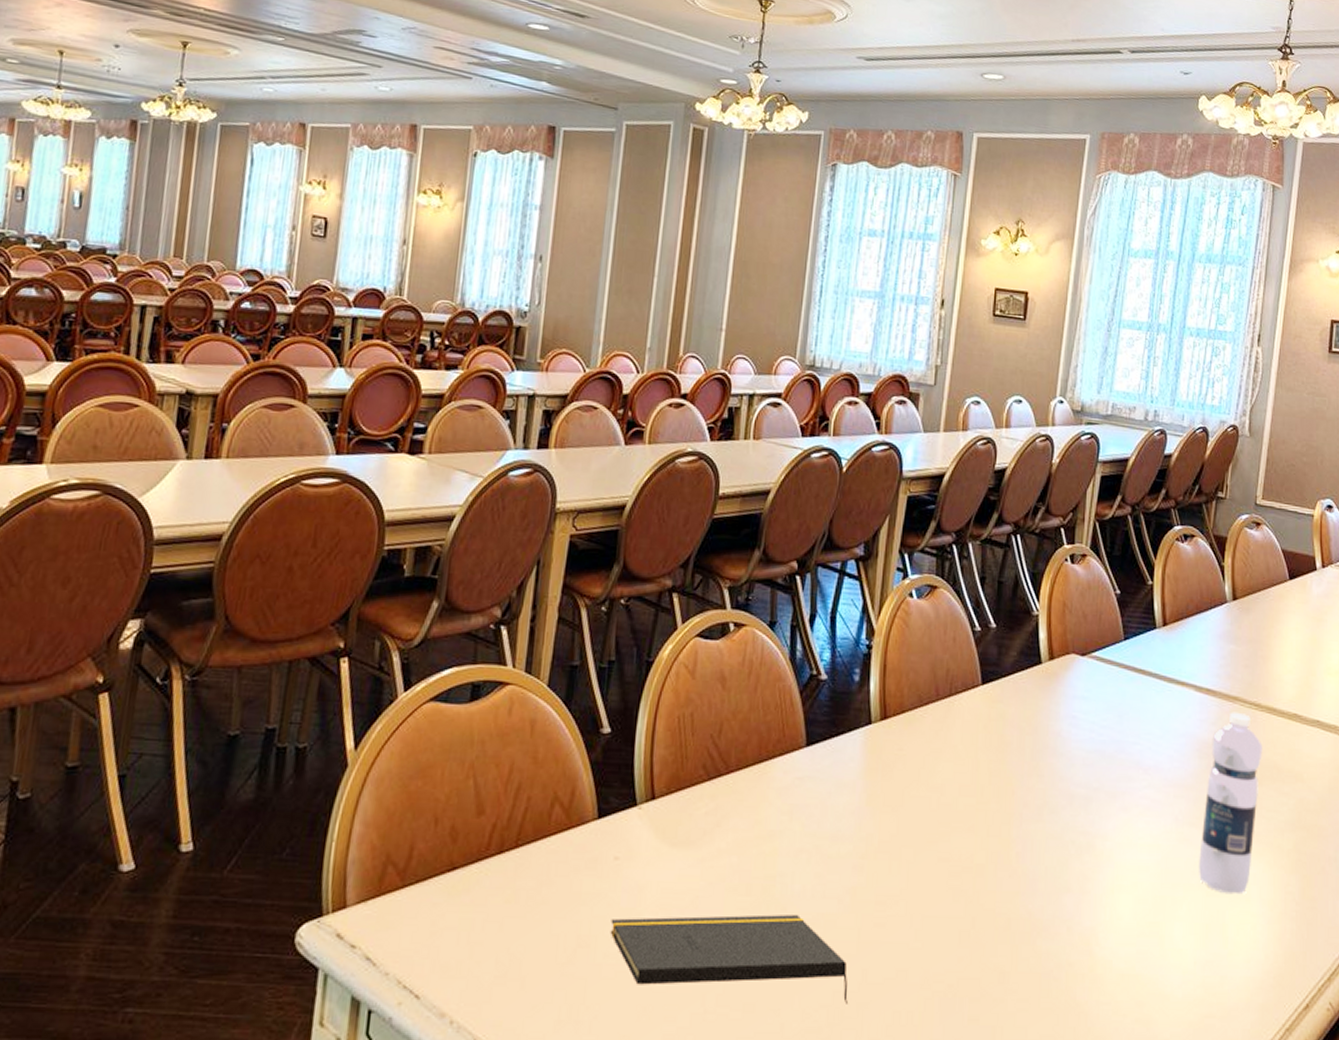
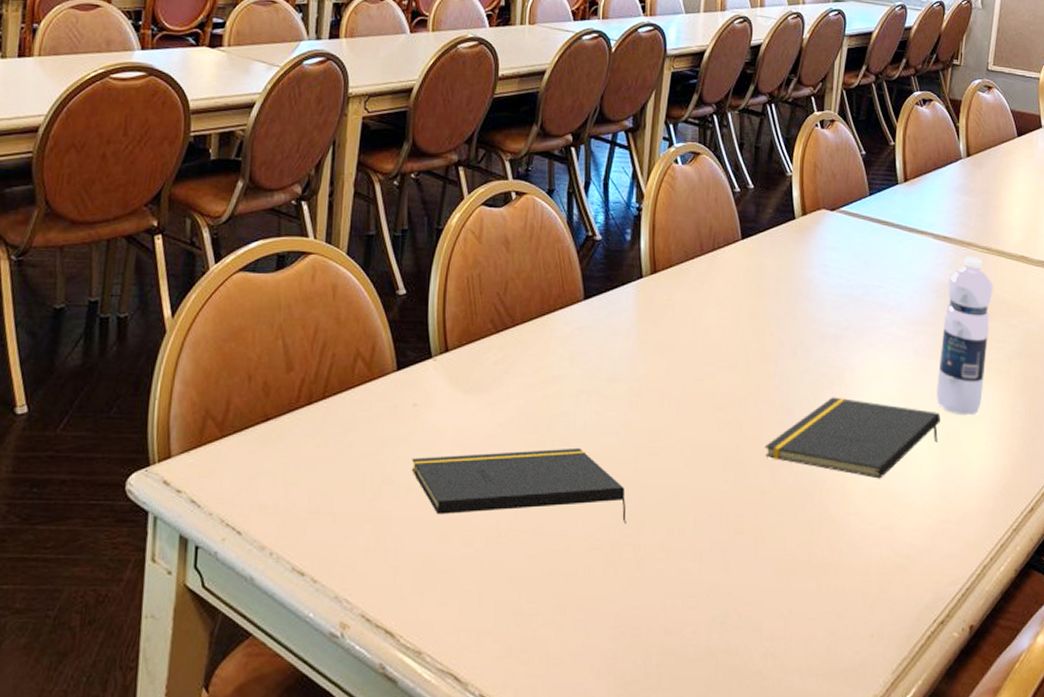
notepad: none [1004,867,1203,964] -> present [764,397,940,479]

